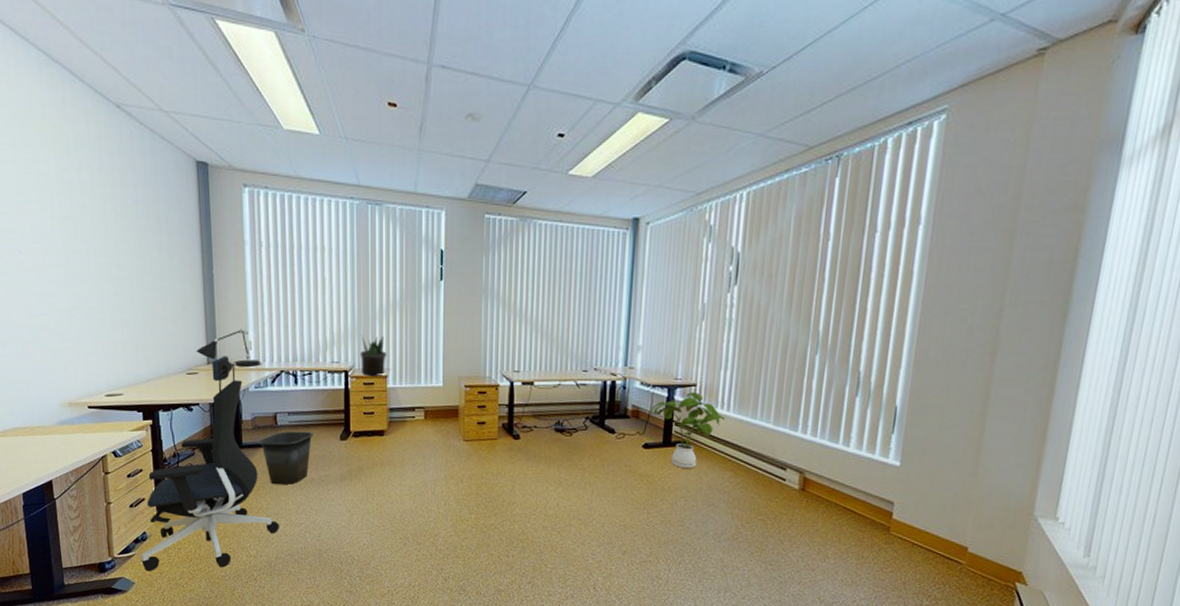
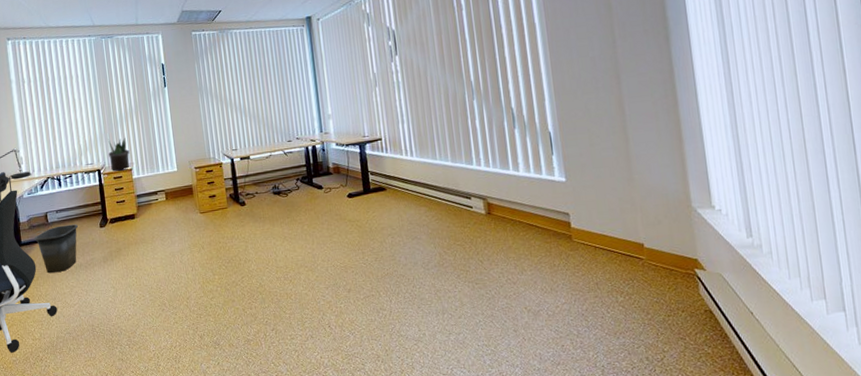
house plant: present [650,392,725,469] -> none [348,145,411,210]

